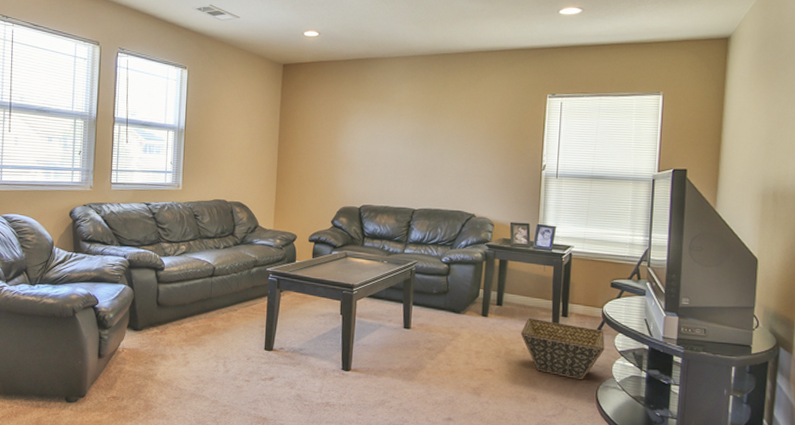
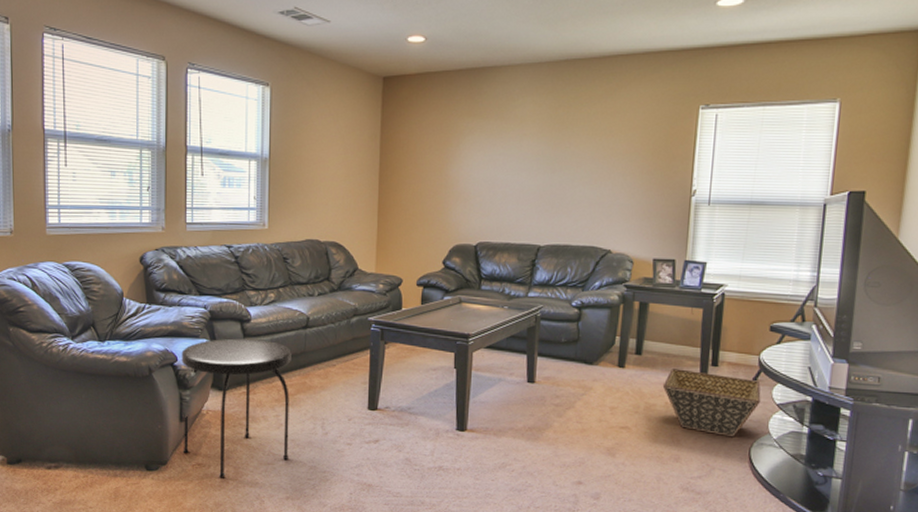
side table: none [99,284,199,410] -> present [181,338,291,478]

